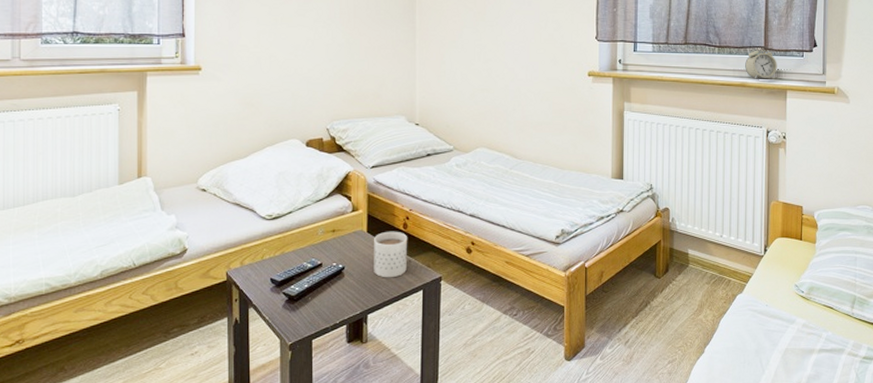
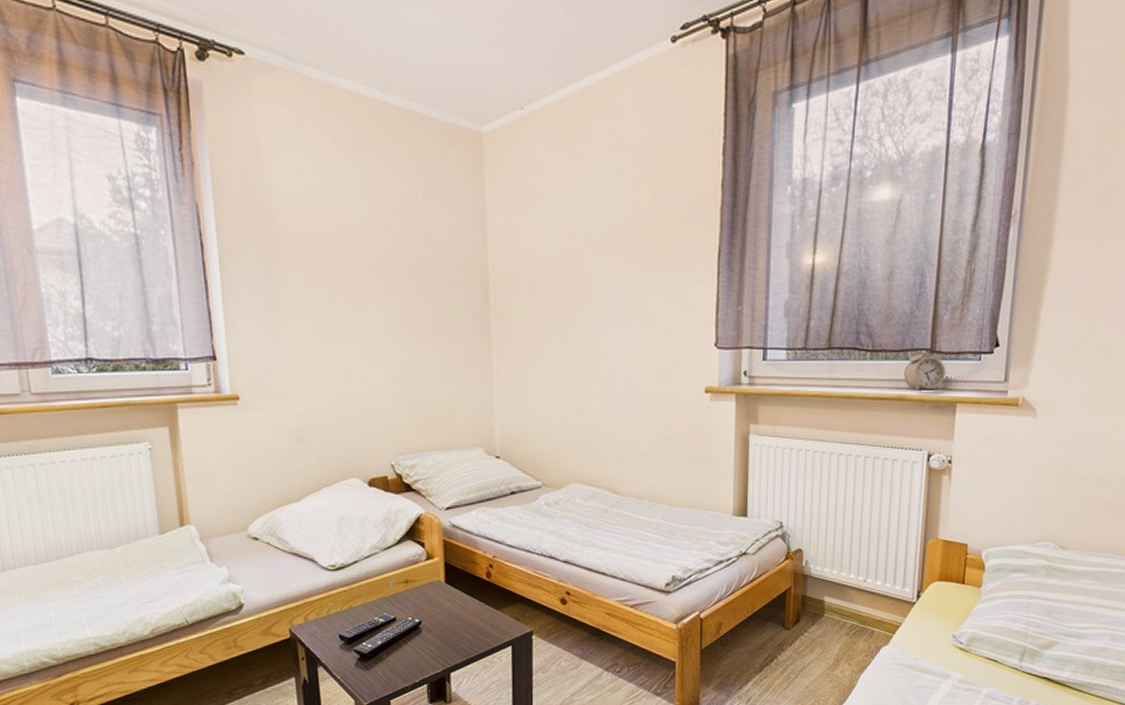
mug: present [374,231,408,278] -> none [453,581,493,633]

